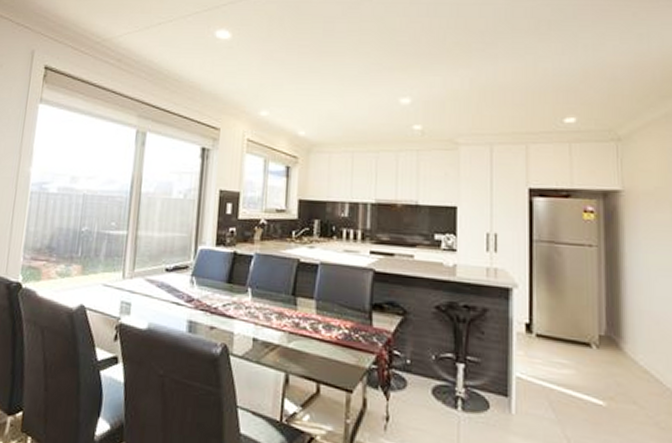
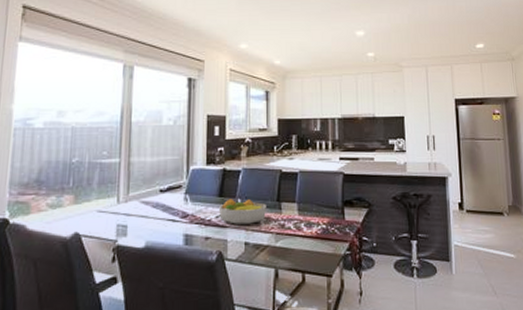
fruit bowl: none [226,286,280,318] -> present [219,198,266,225]

